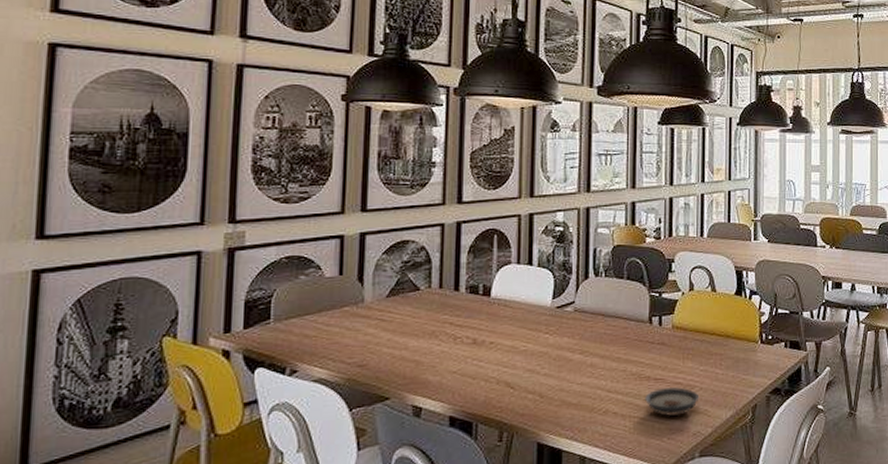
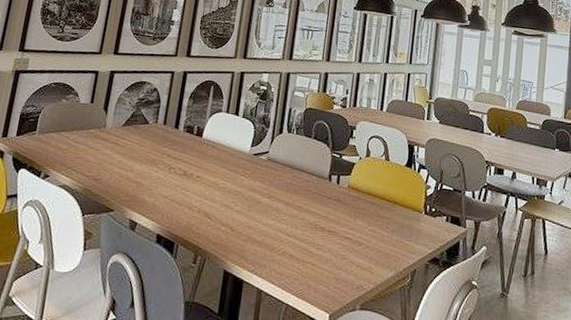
saucer: present [645,387,700,417] -> none [318,240,366,268]

